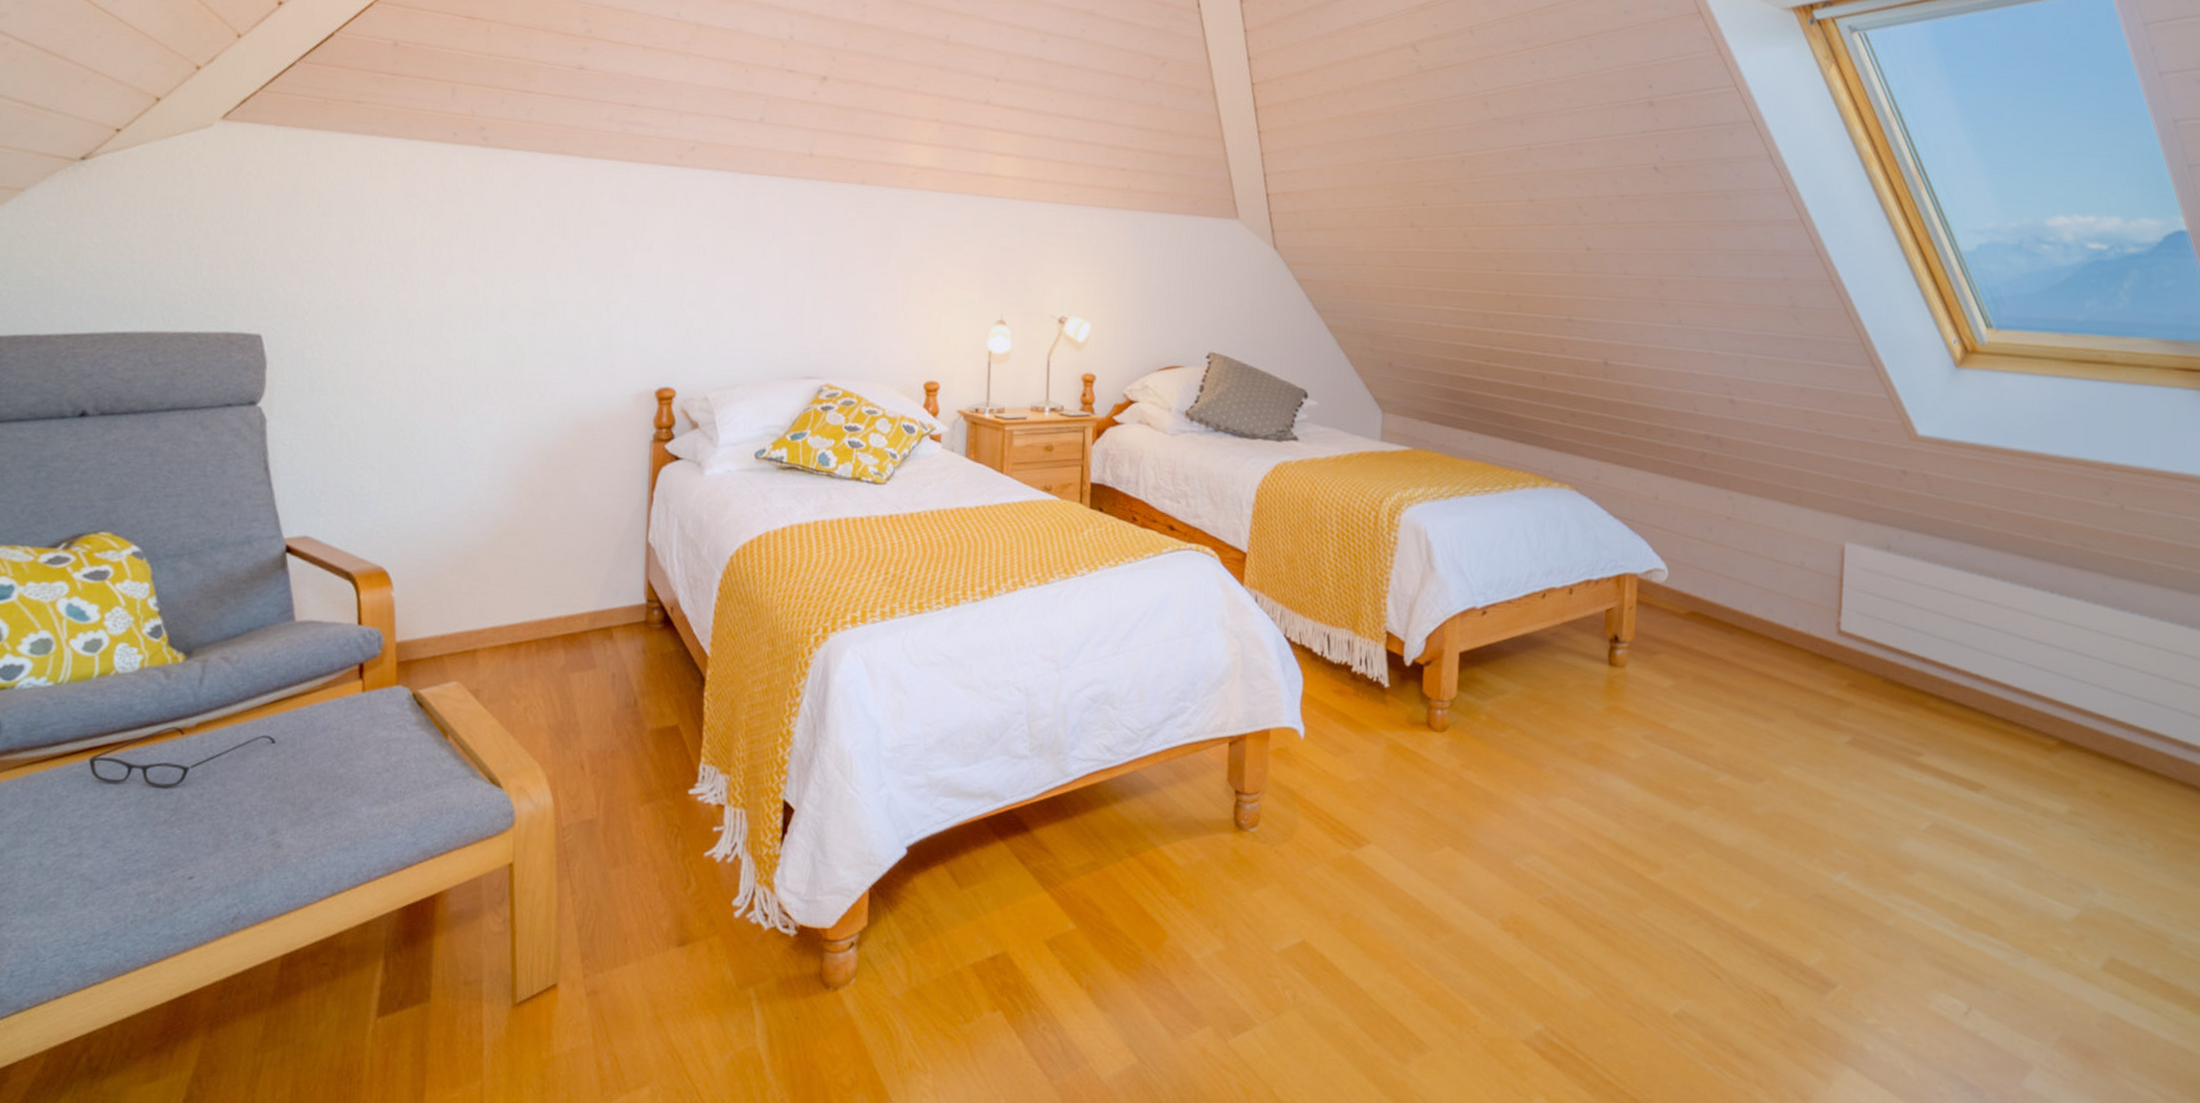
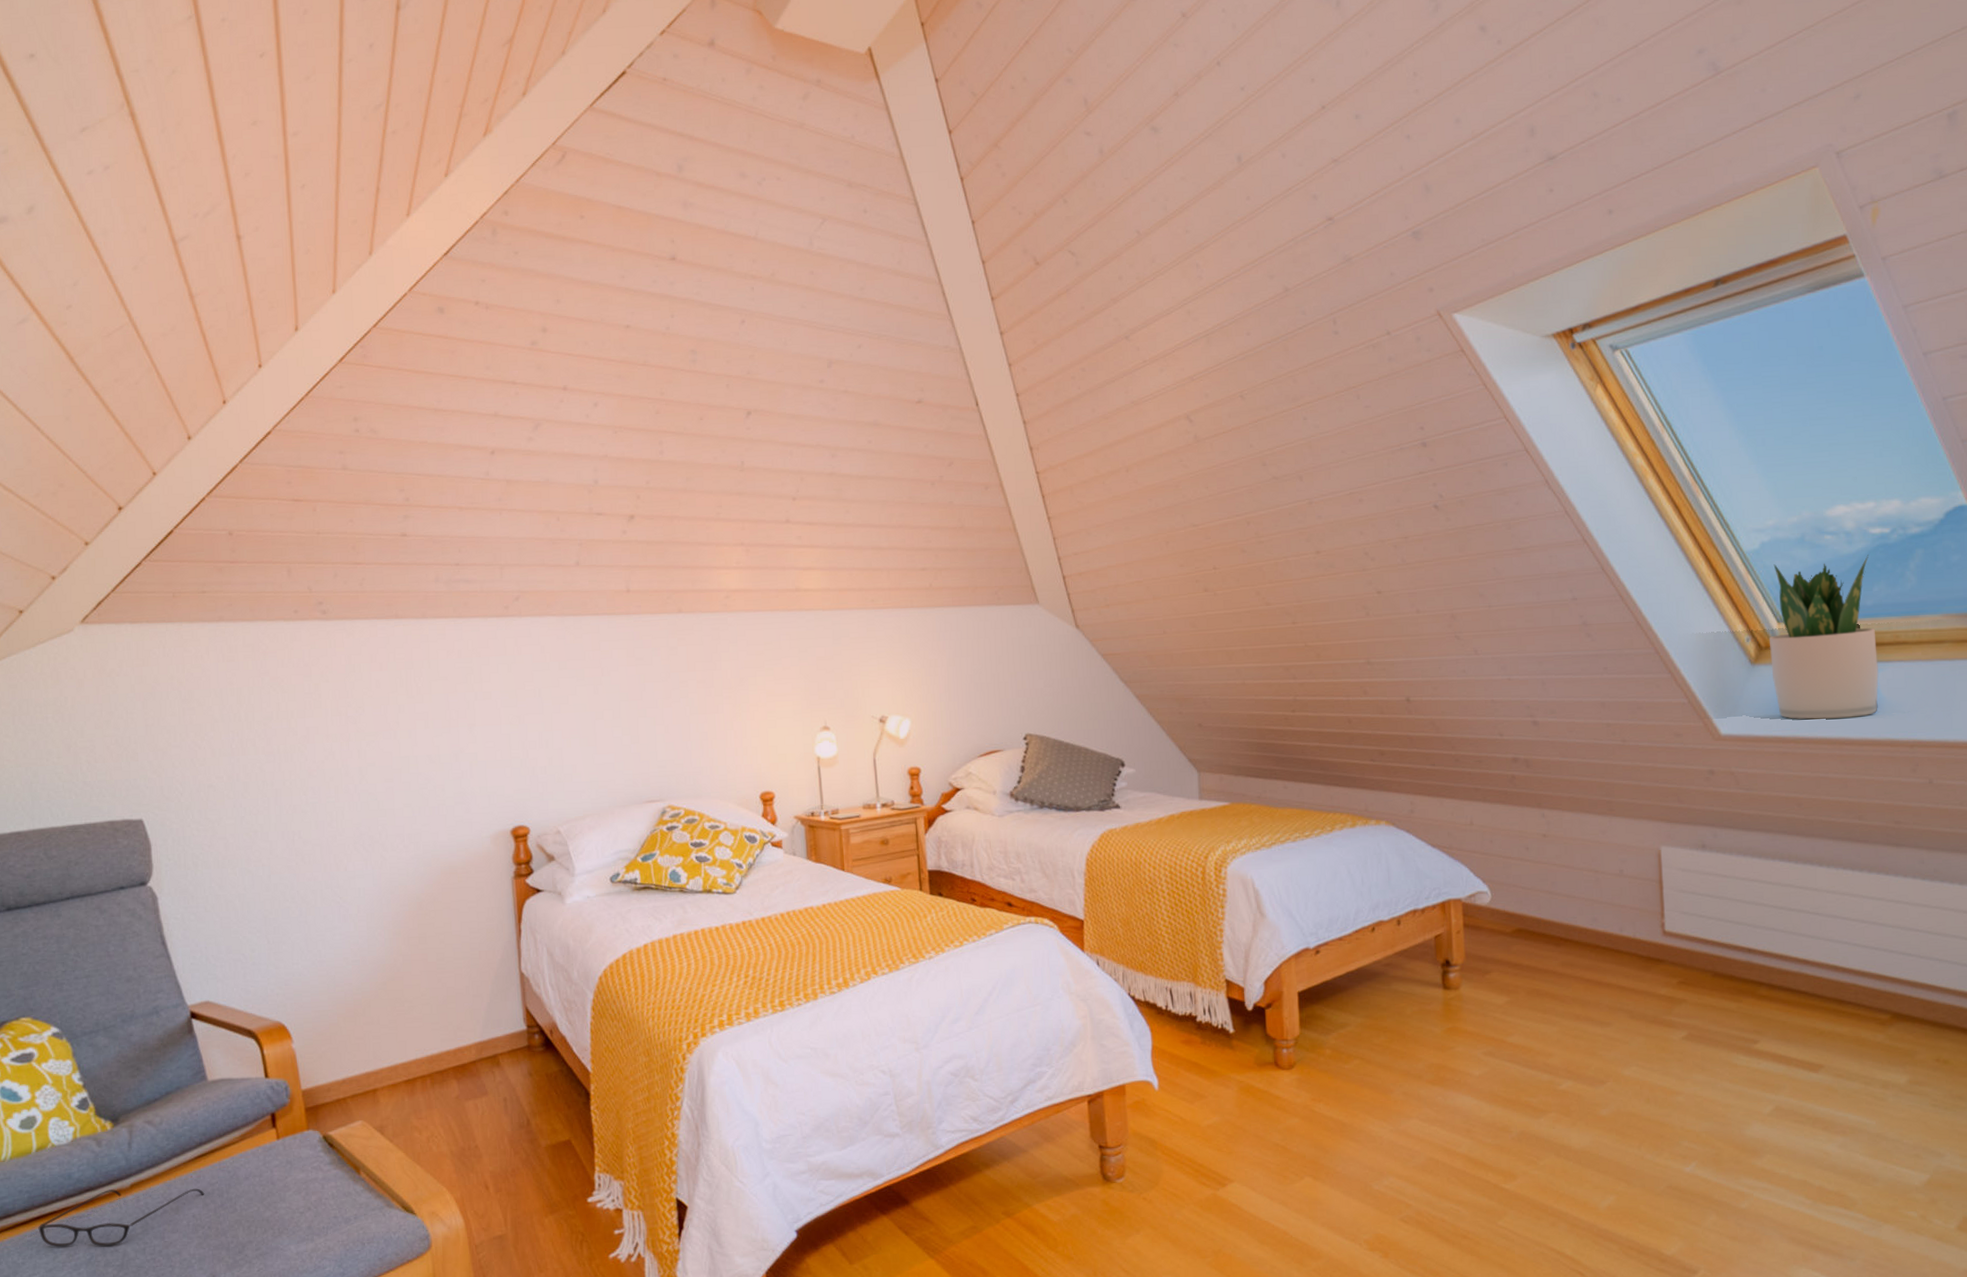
planter: none [1975,268,2085,433] -> present [1769,555,1879,720]

